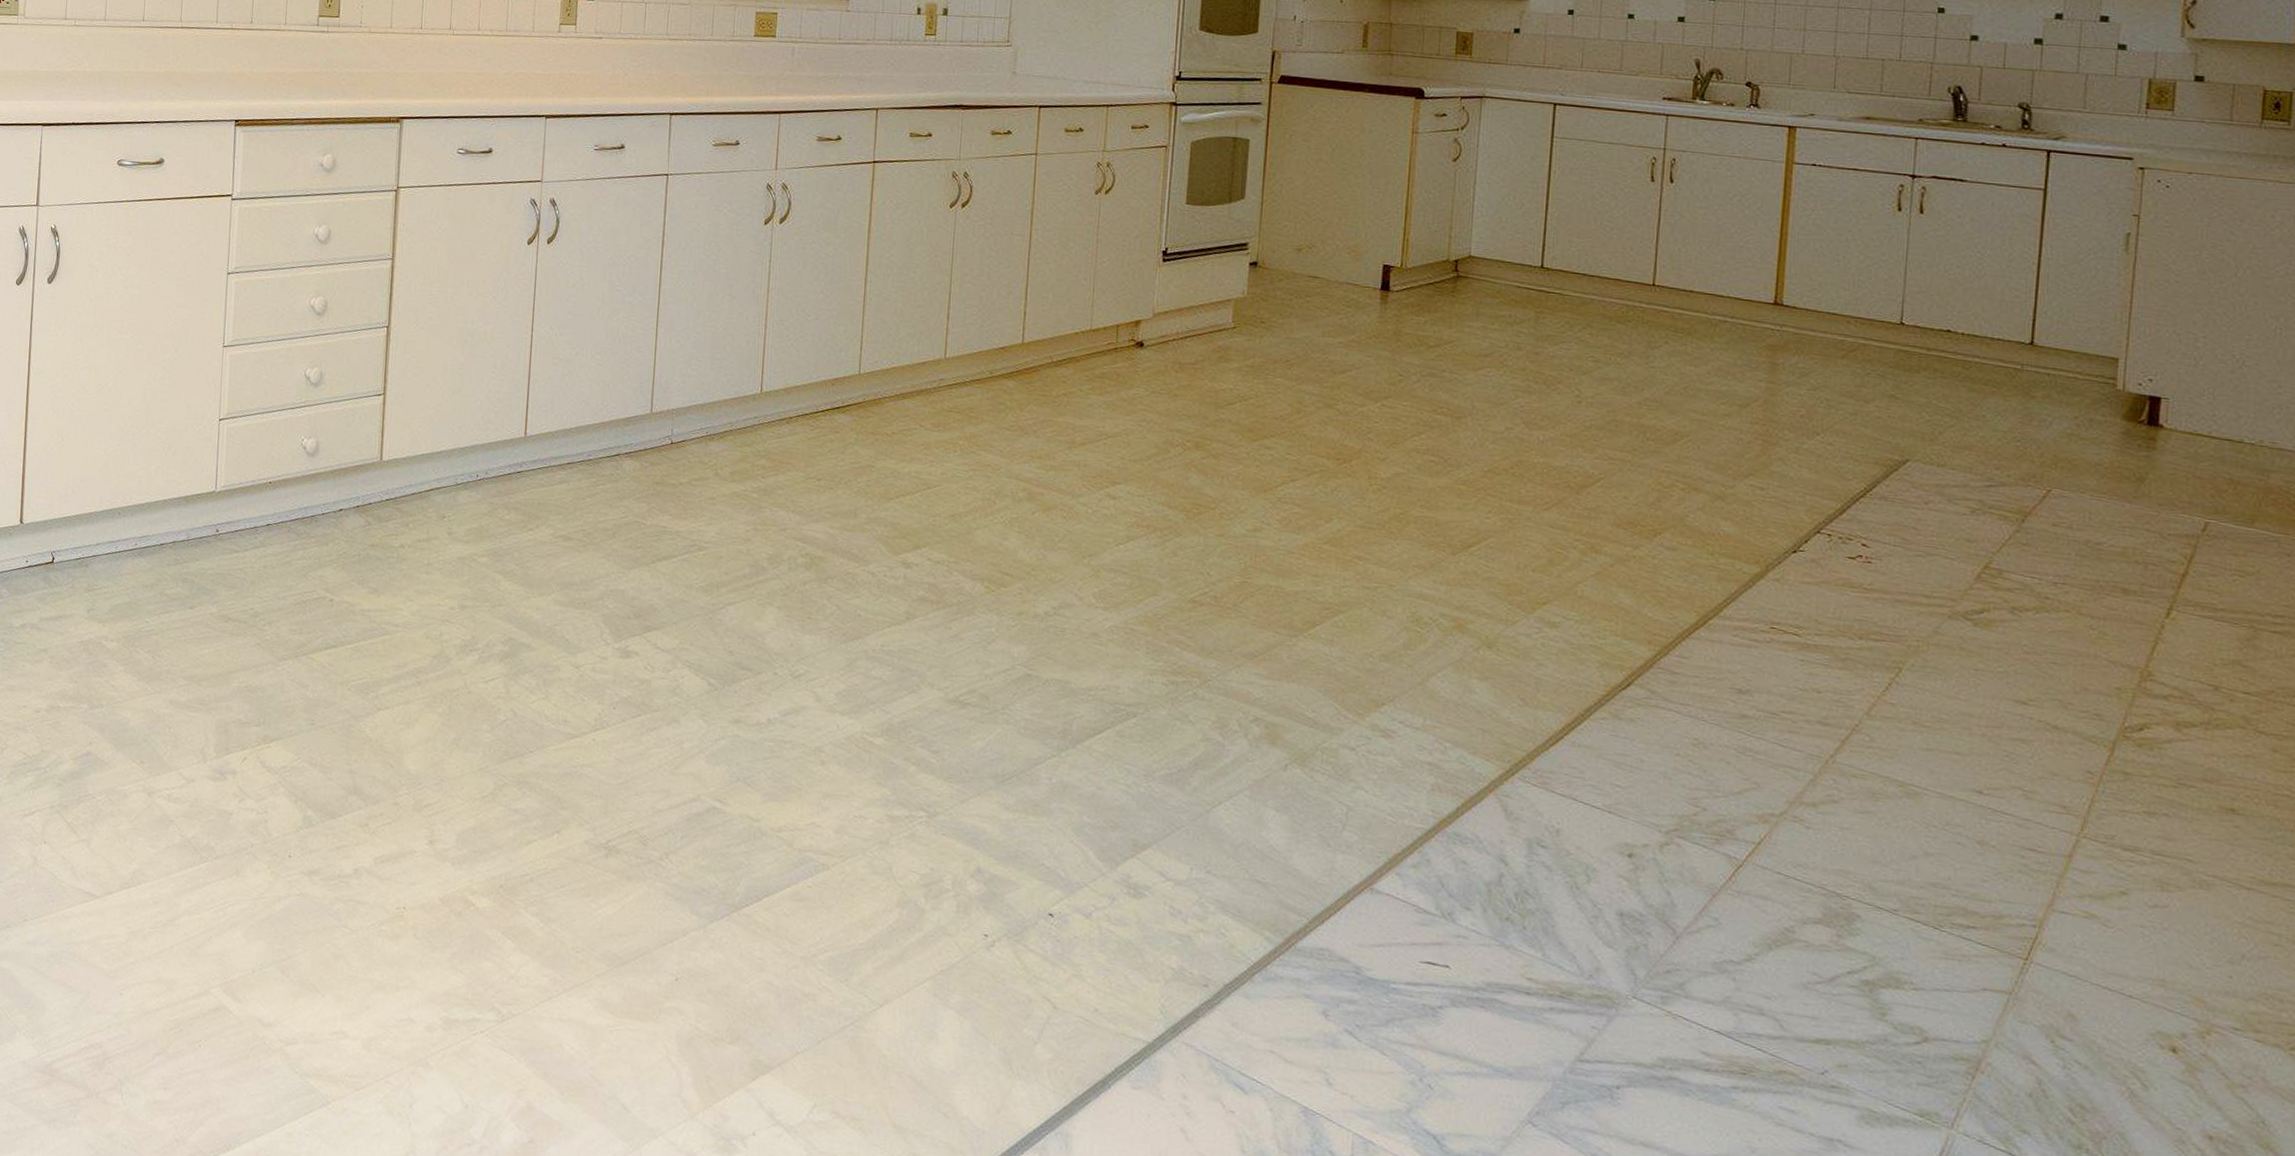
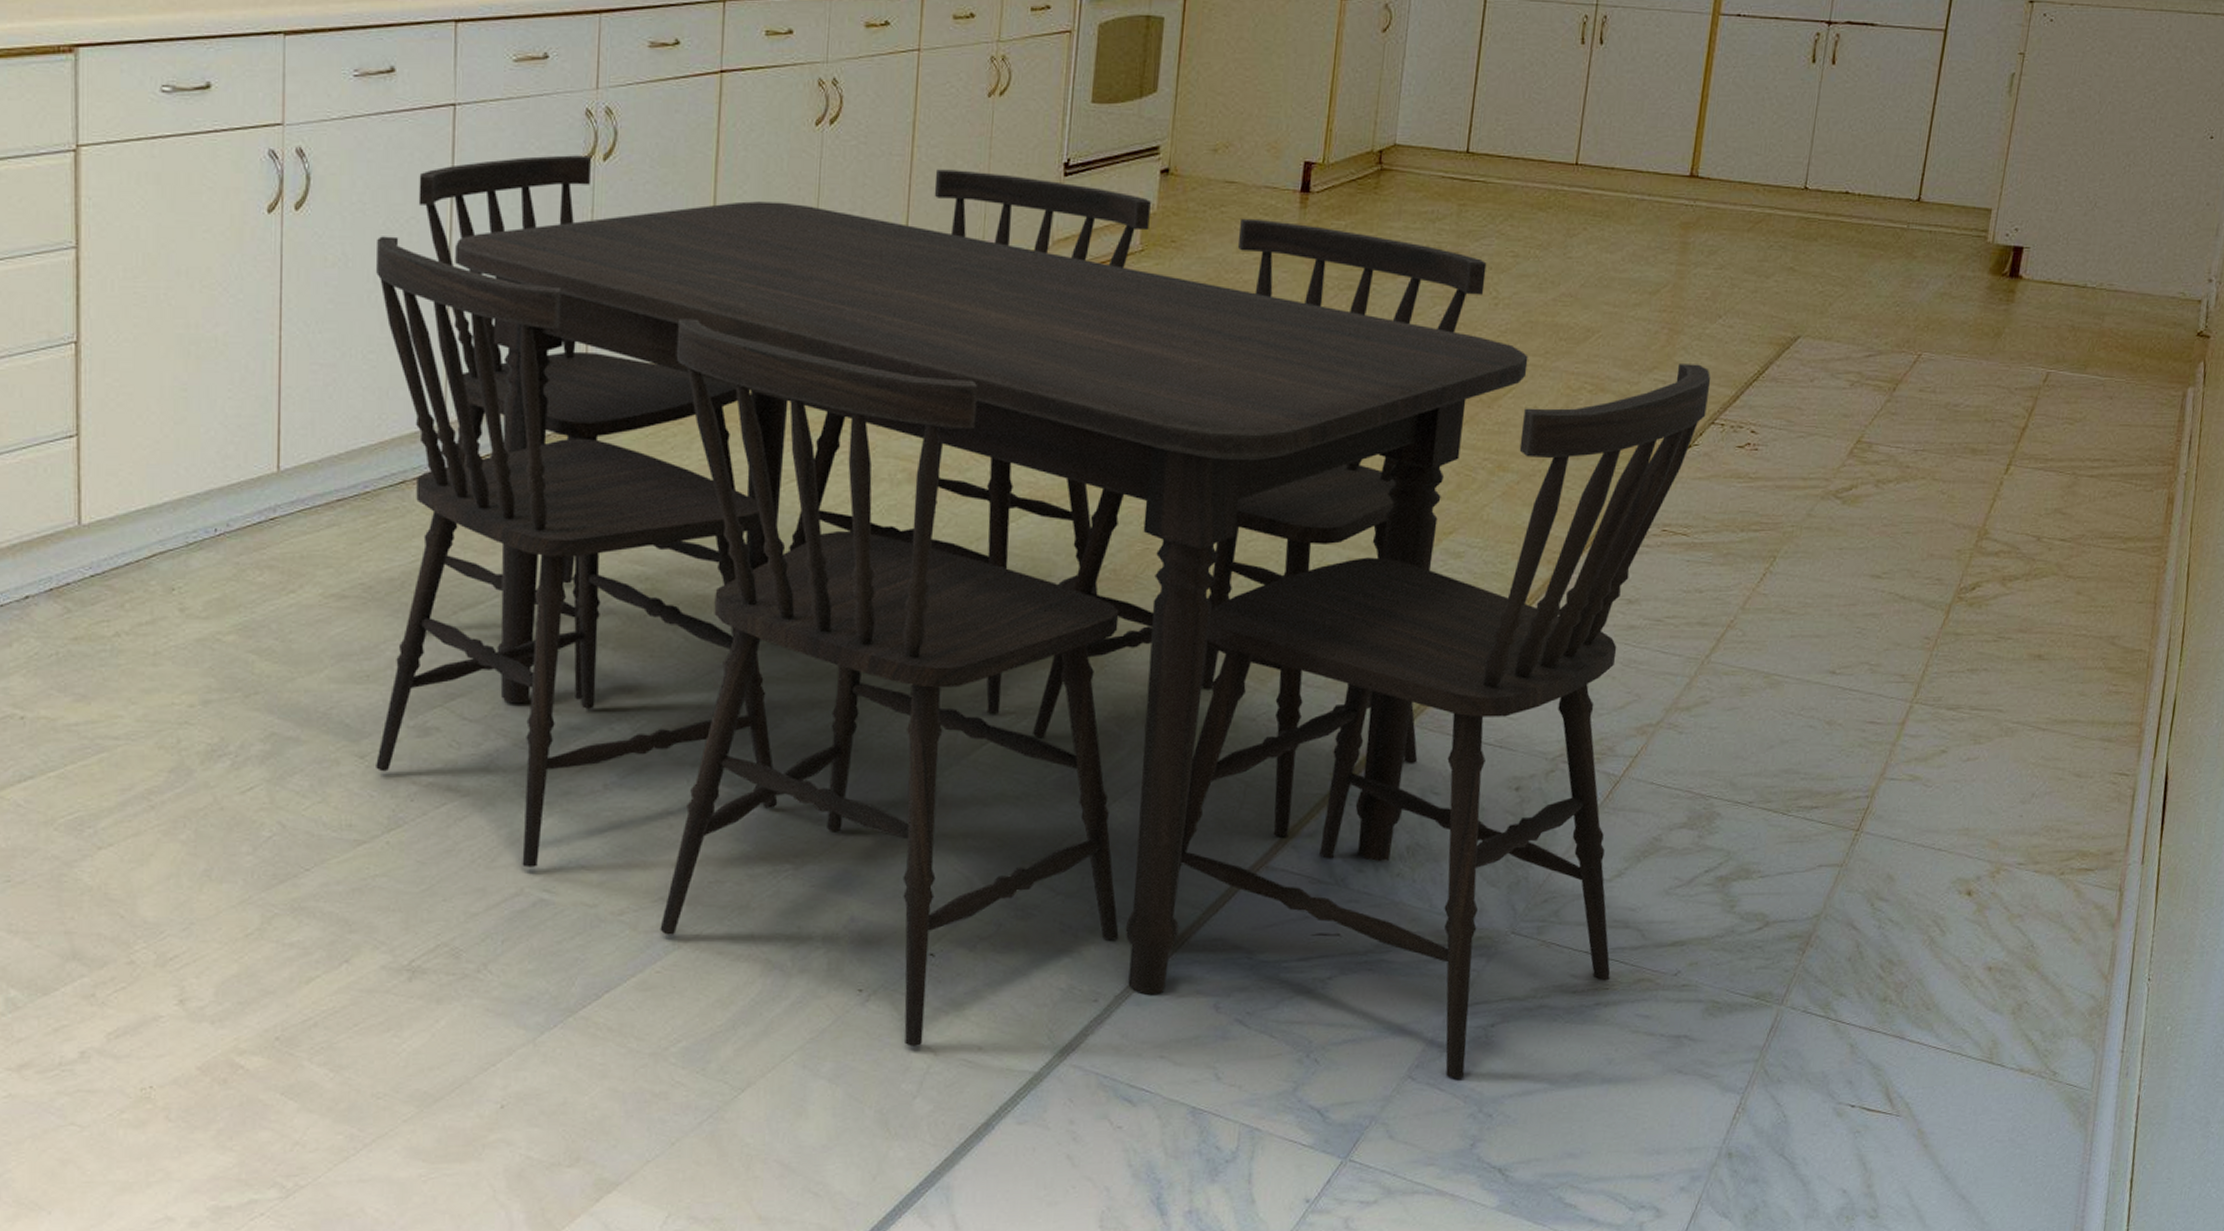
dining table: none [587,217,1813,1135] -> present [376,155,1711,1078]

